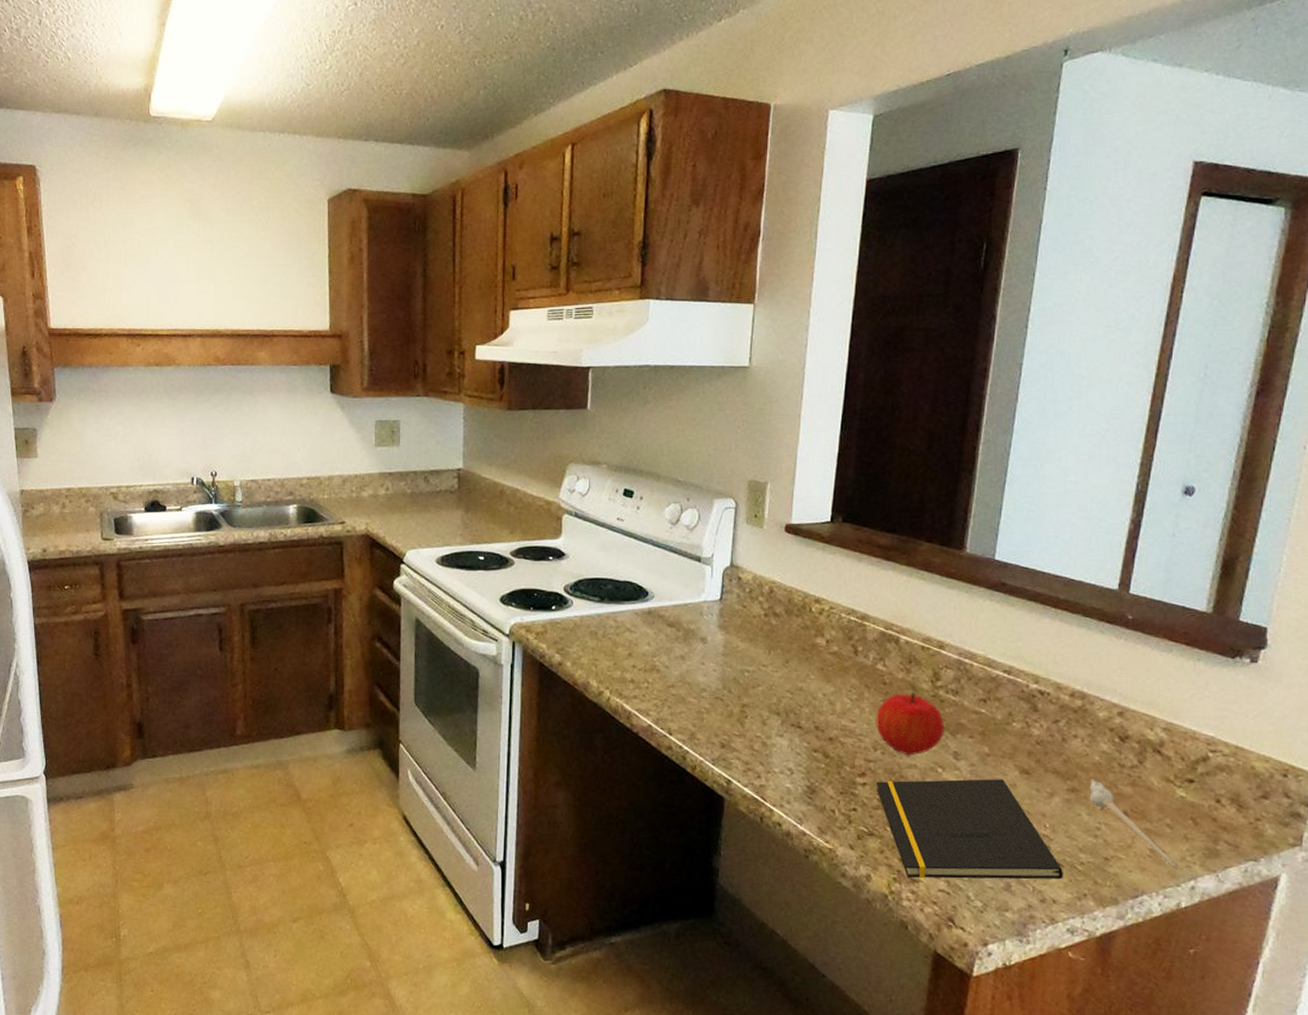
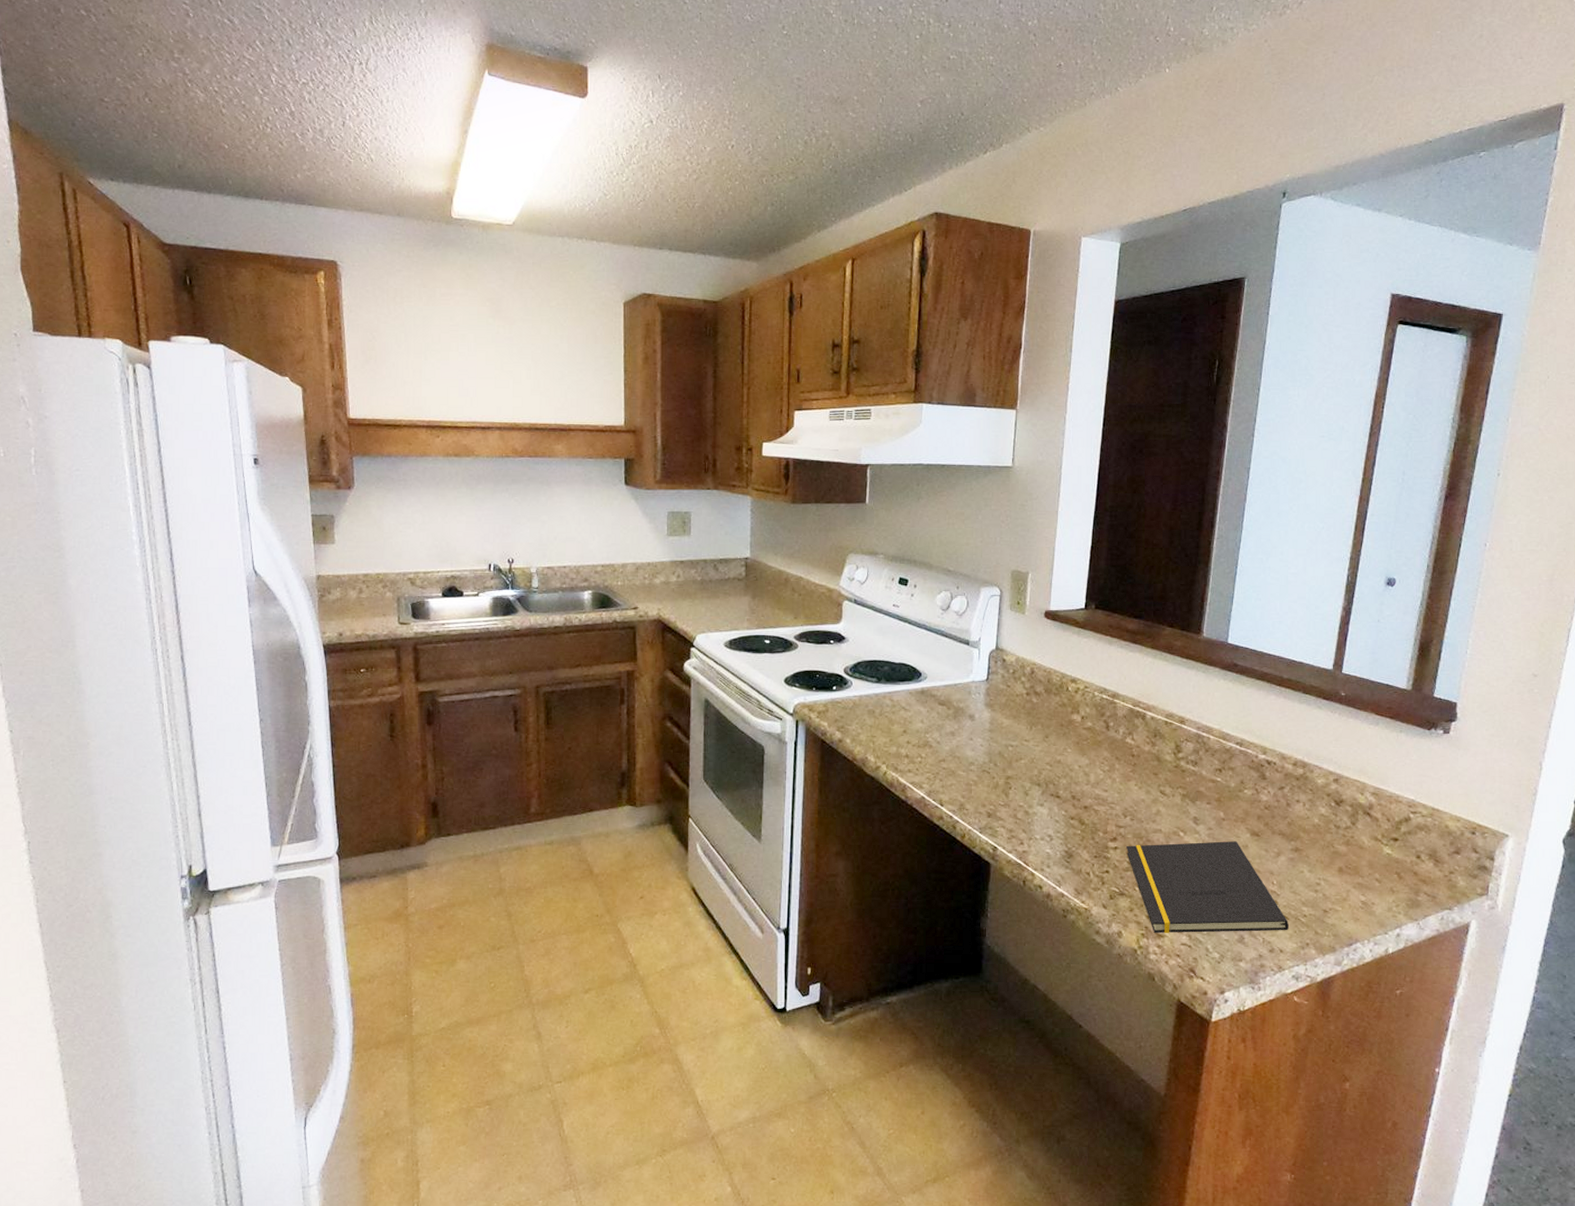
fruit: present [876,692,944,756] -> none [1126,764,1185,821]
pen: present [1089,779,1178,868] -> none [1310,839,1385,918]

